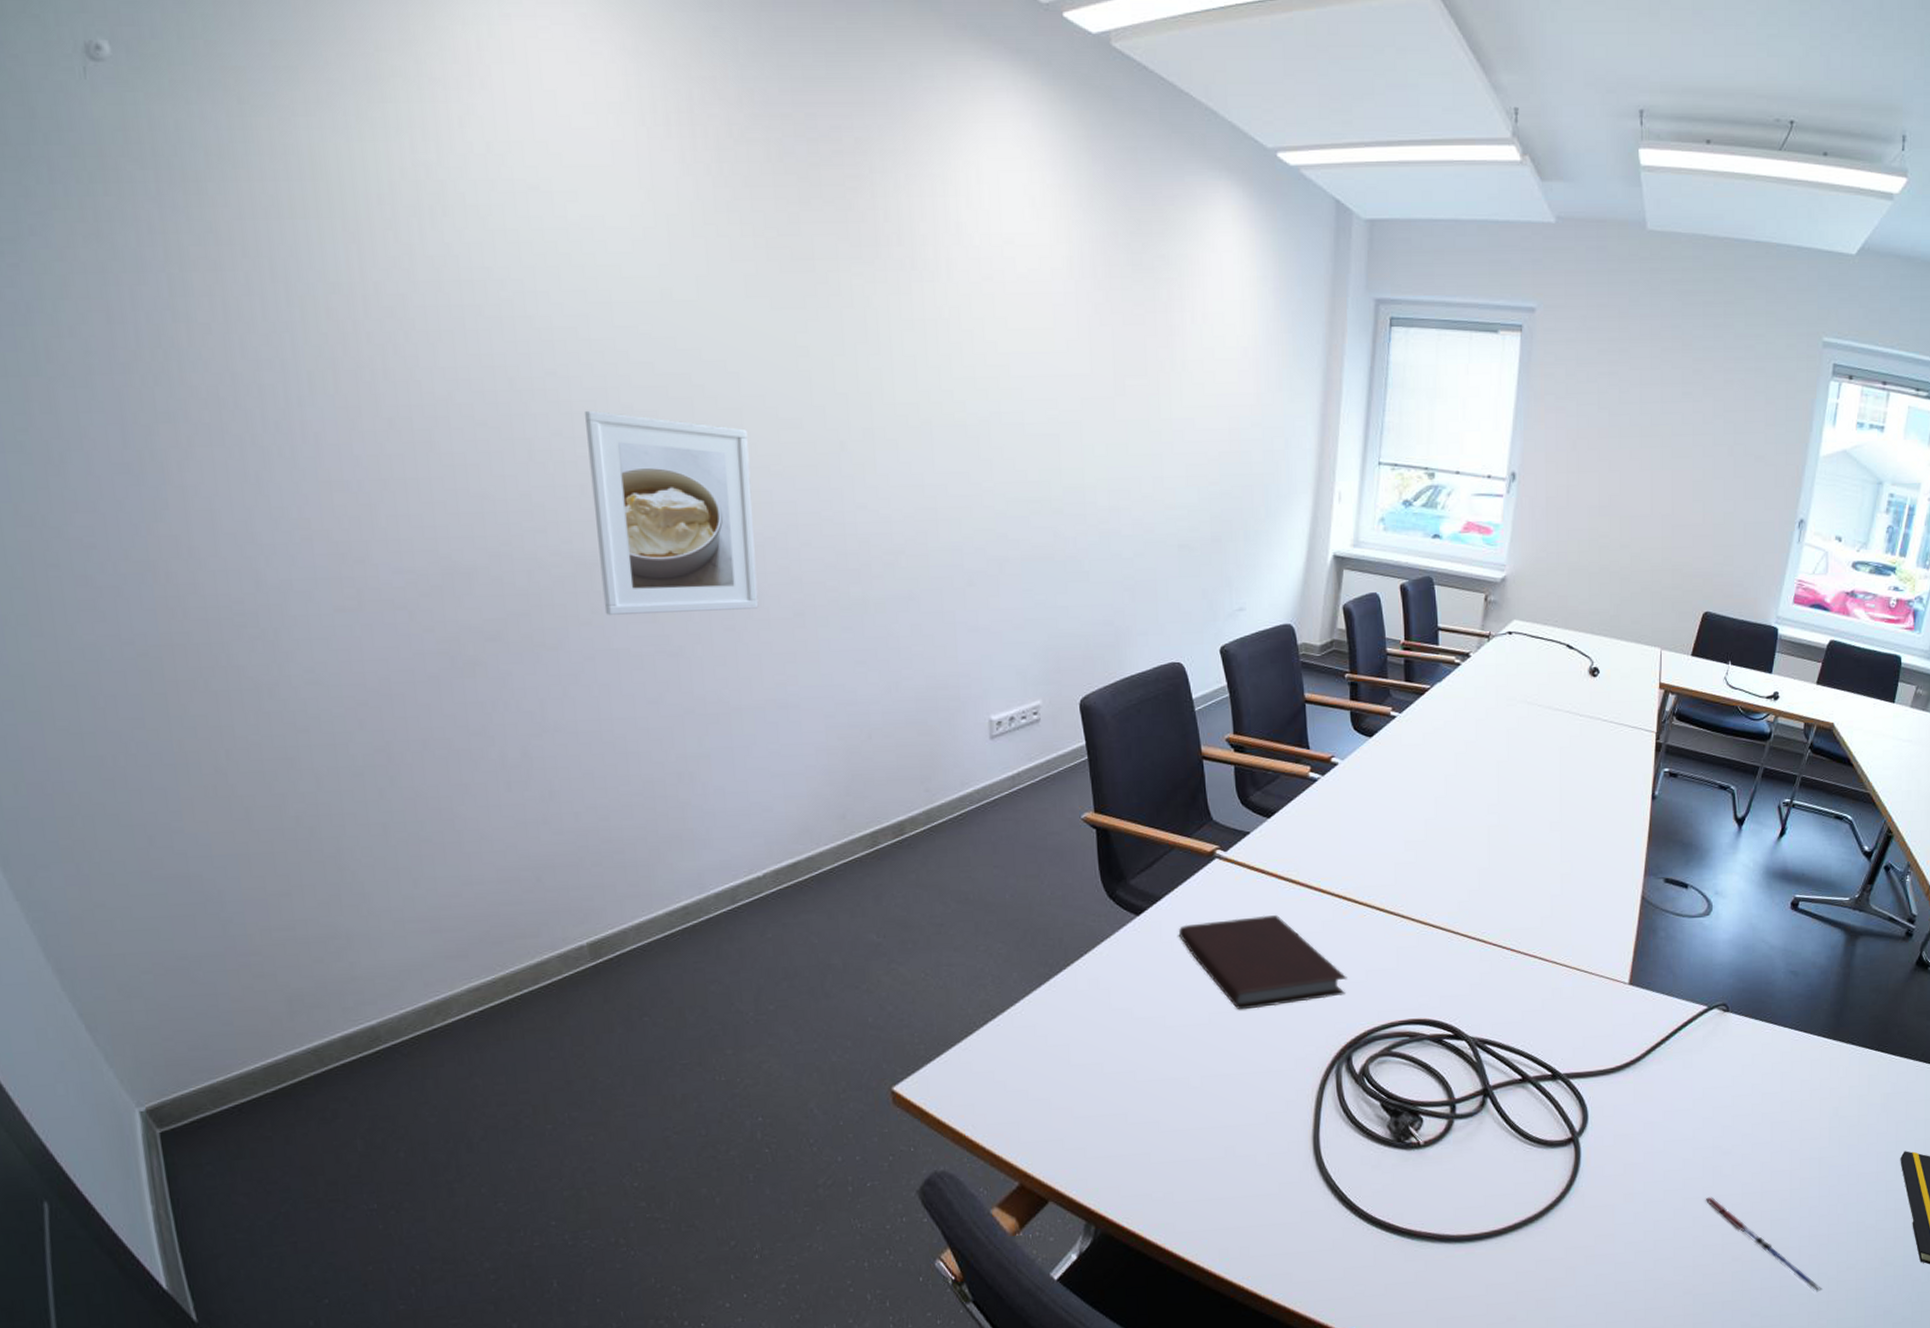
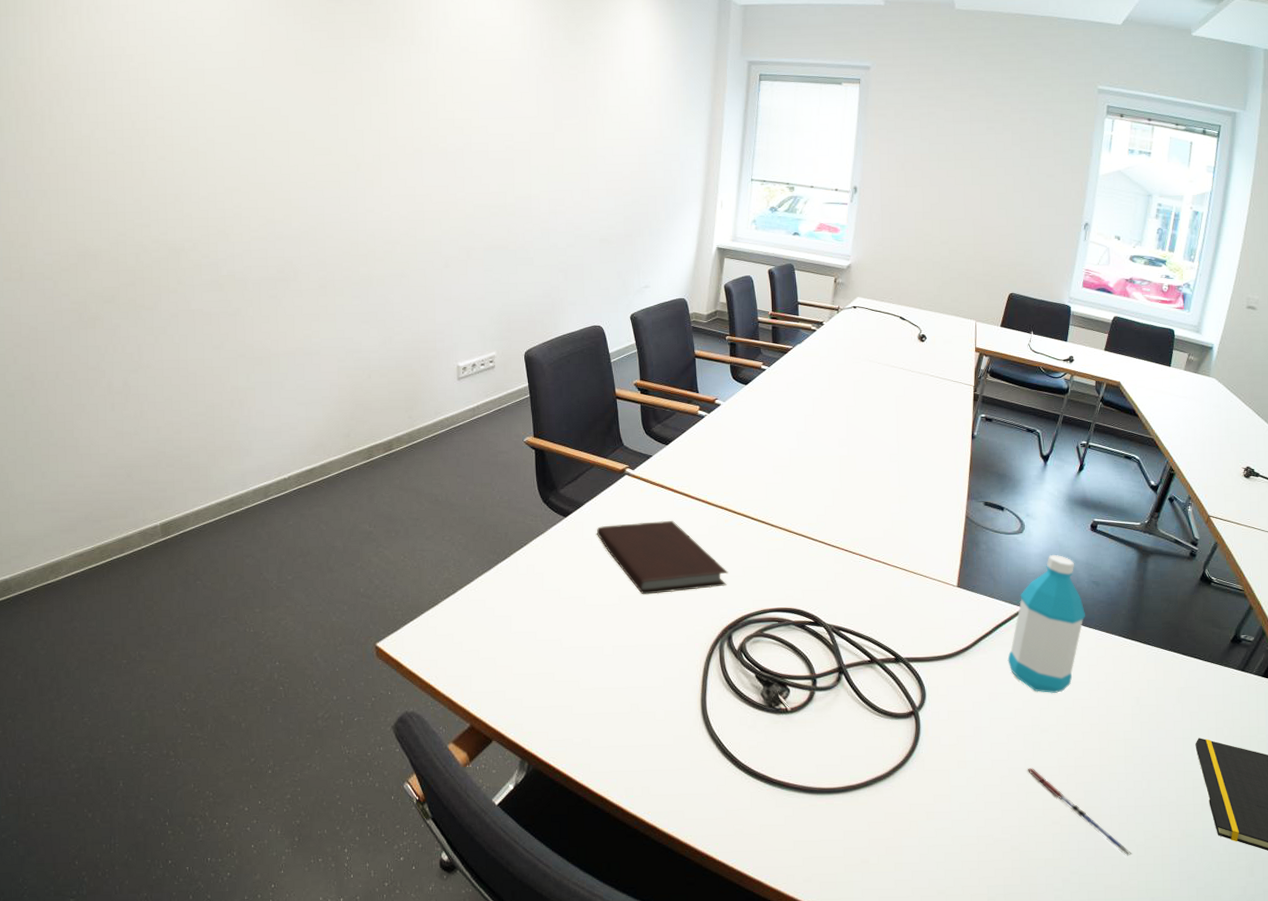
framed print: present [584,410,759,615] -> none [181,142,294,285]
water bottle: none [1686,940,1780,1109] -> present [1007,554,1085,694]

